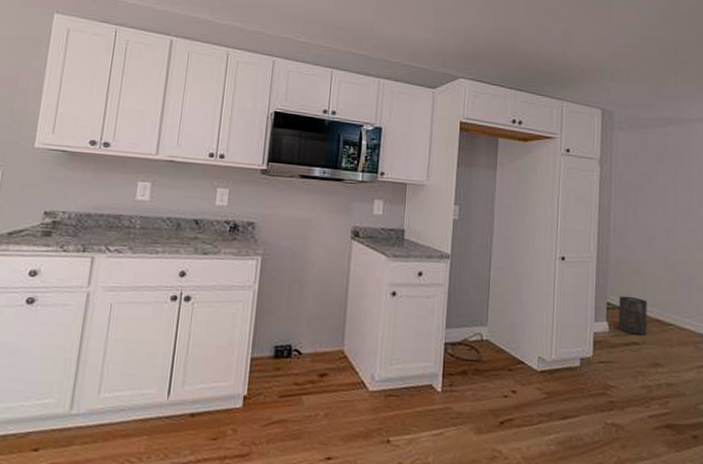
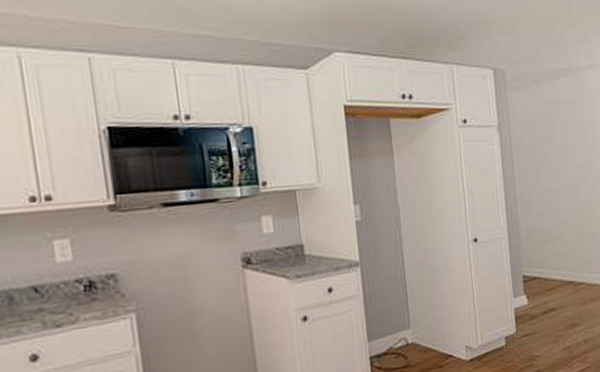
trash can: present [619,296,647,335] -> none [533,264,562,301]

